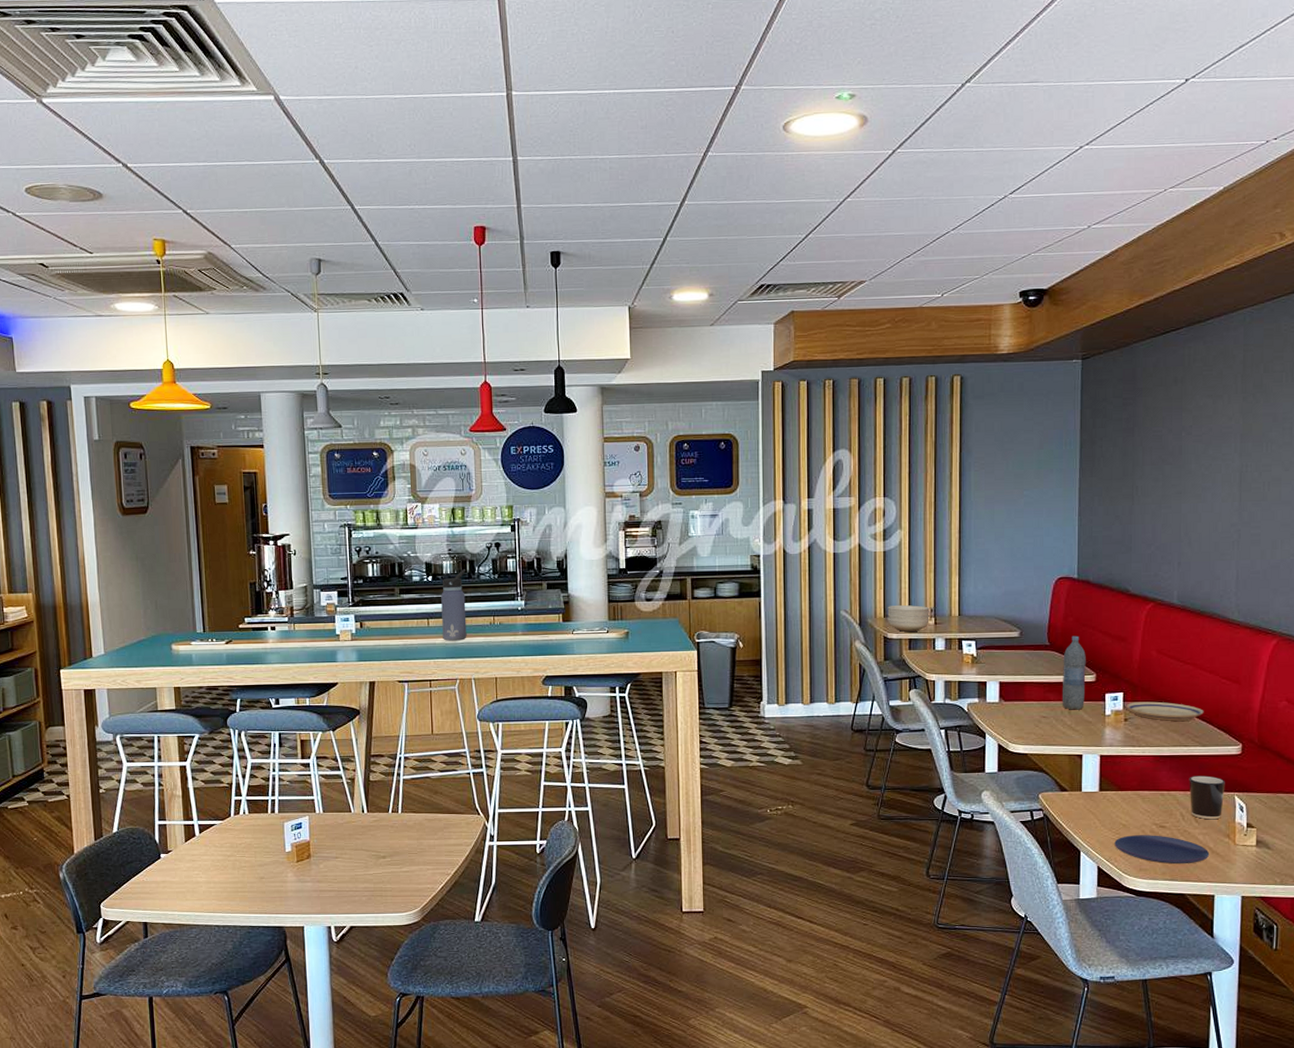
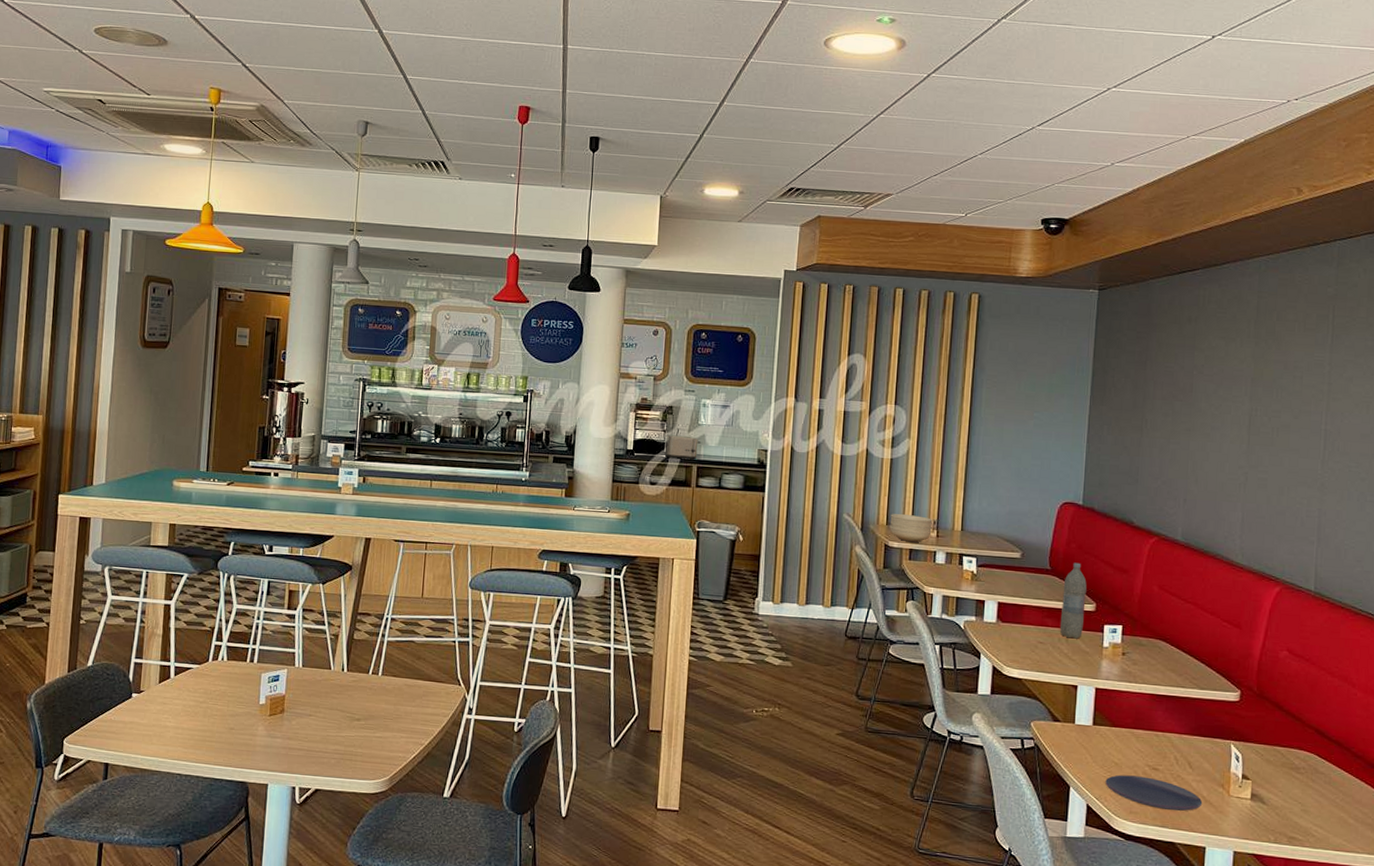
water bottle: present [441,569,467,642] -> none [444,434,474,506]
toaster: none [657,549,692,573] -> present [664,434,701,460]
plate: present [1126,701,1204,721] -> none [1124,636,1203,661]
mug: present [1189,775,1225,820] -> none [1184,719,1222,768]

